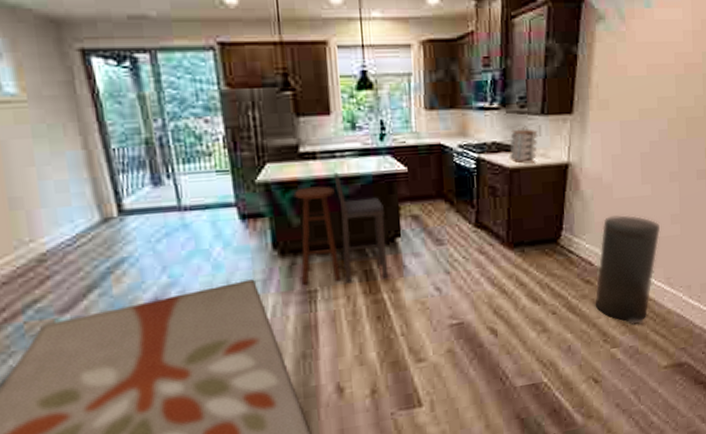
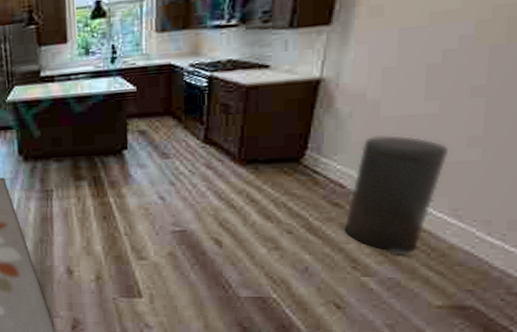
bar stool: present [293,186,342,284] -> none [35,104,74,185]
bar stool: present [333,172,389,282] -> none [68,92,115,186]
spice rack: present [509,124,538,164] -> none [247,40,283,81]

